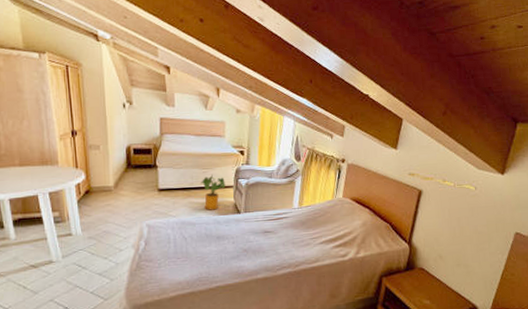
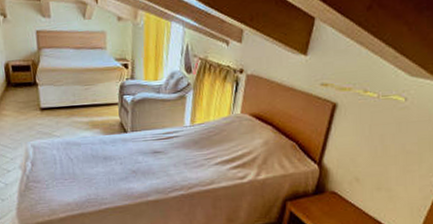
house plant: present [201,174,226,210] -> none [83,90,110,130]

